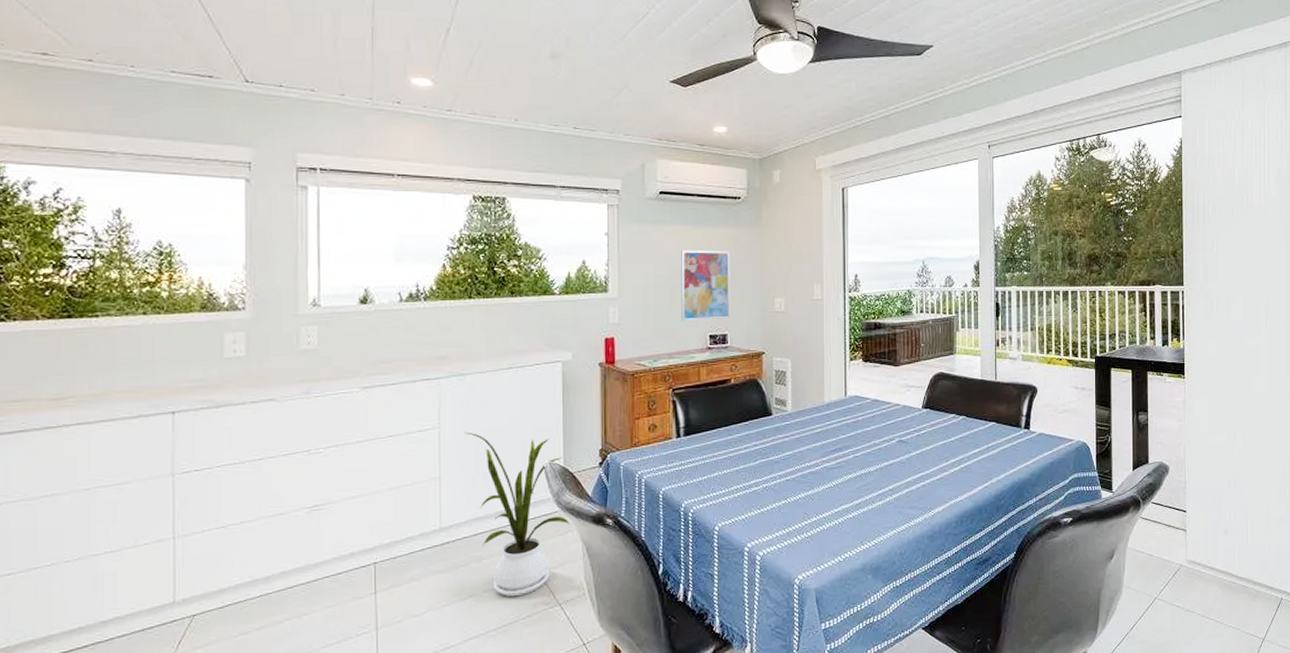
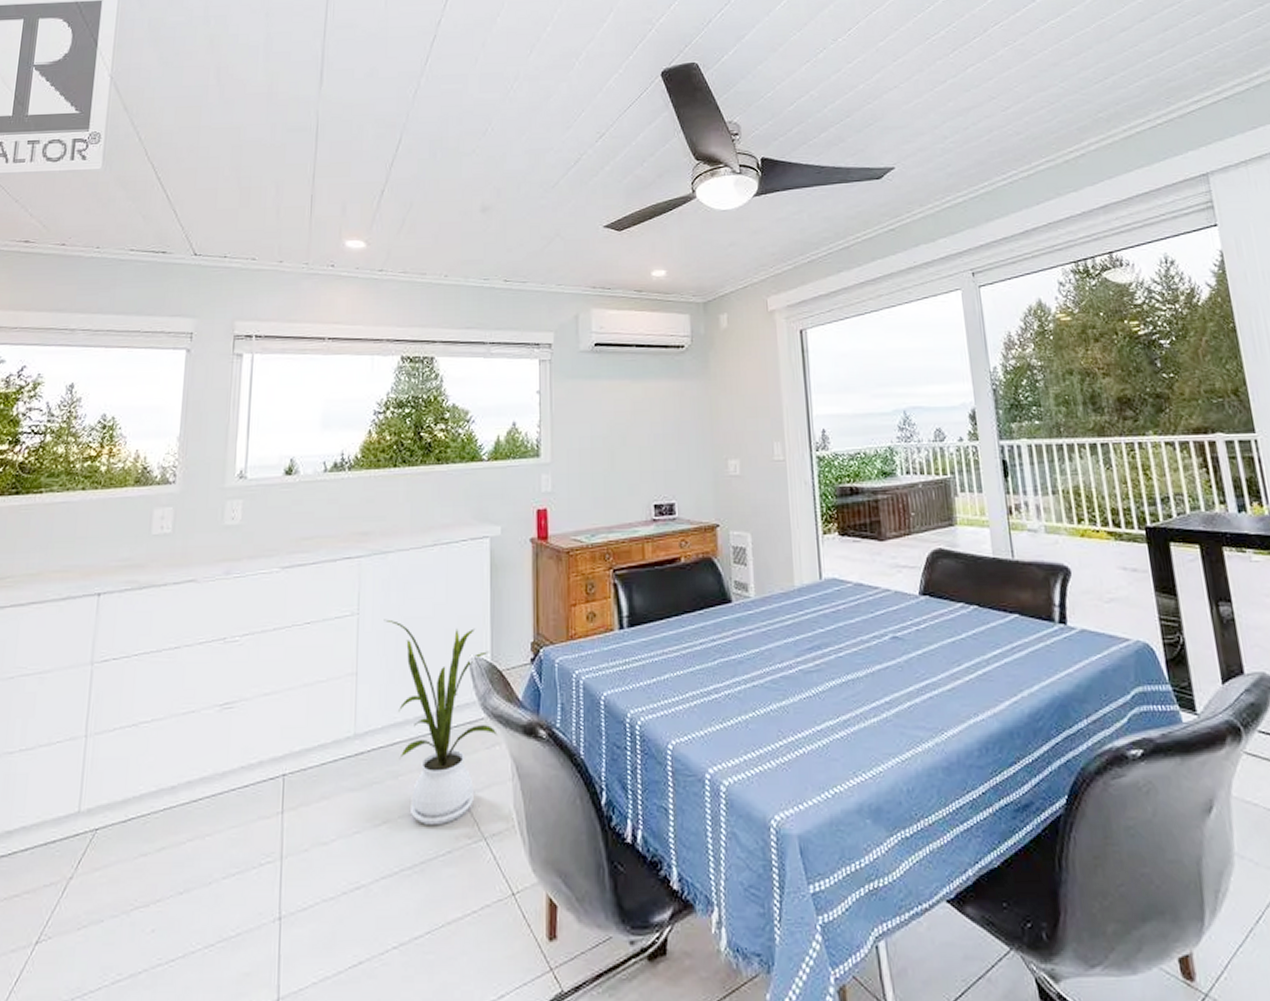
wall art: present [681,250,729,321] -> none [620,406,676,488]

